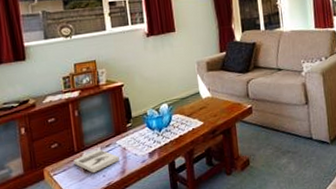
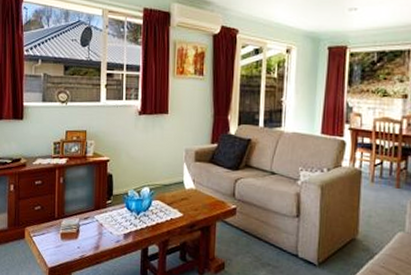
book: present [73,149,120,174] -> none [53,219,95,243]

